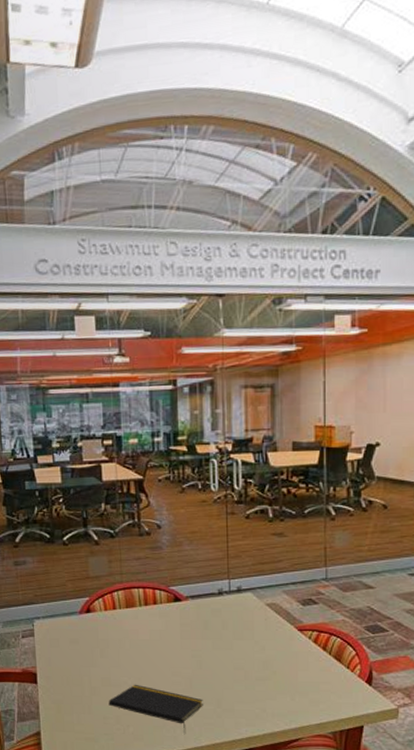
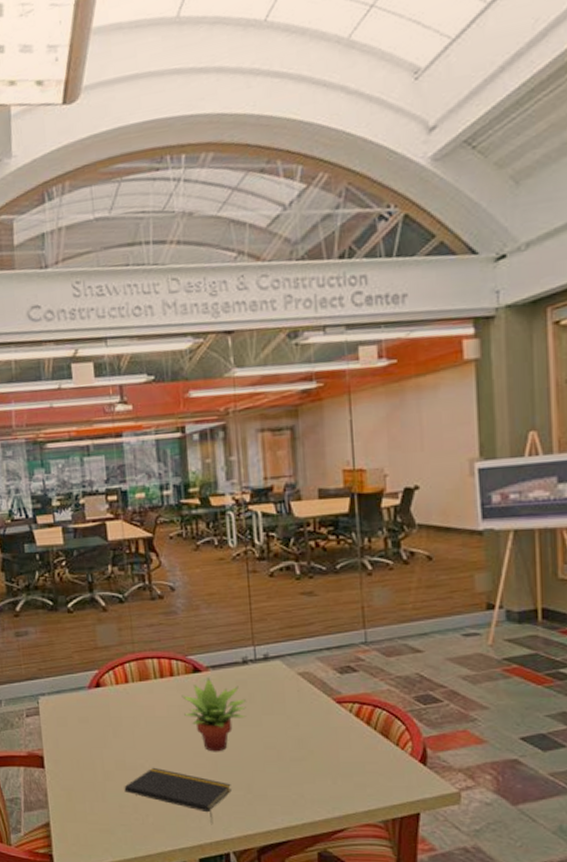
succulent plant: none [163,606,221,672] -> present [181,677,247,752]

